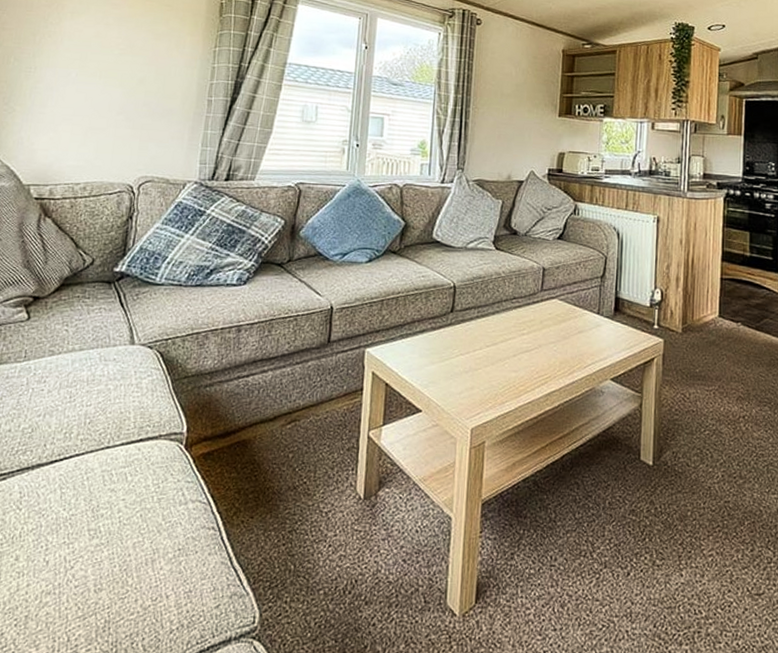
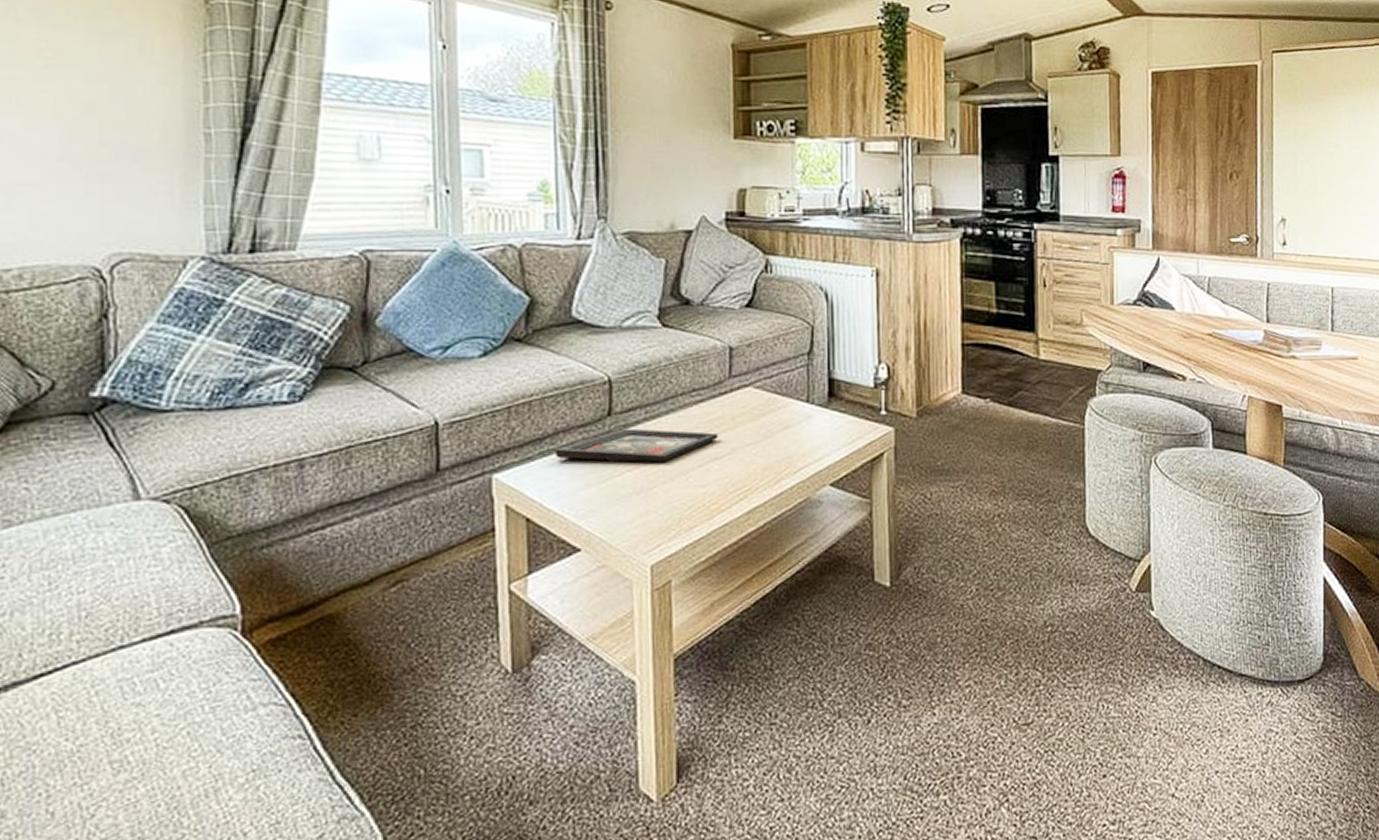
decorative tray: none [411,323,529,351] -> present [555,428,718,463]

